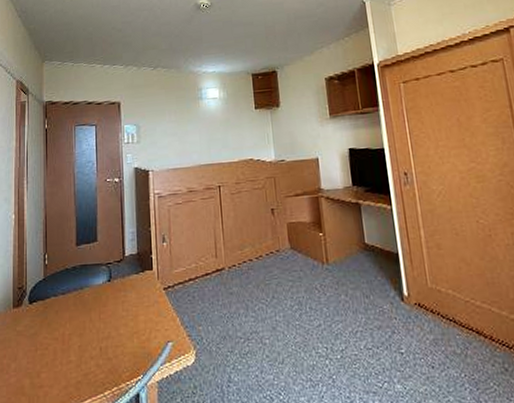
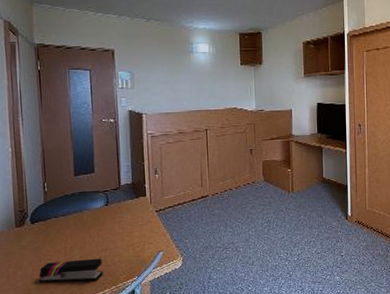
stapler: none [34,349,105,380] -> present [39,258,104,283]

